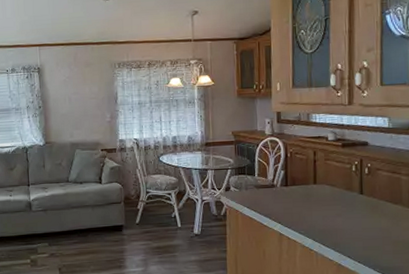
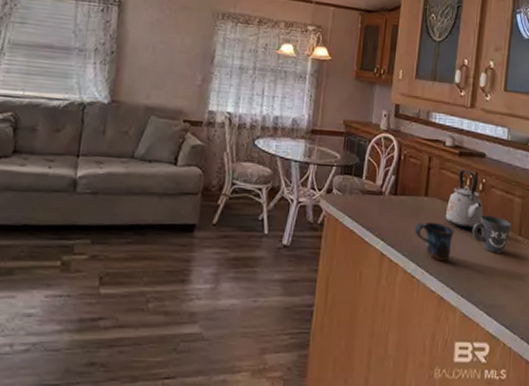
mug: none [307,205,346,235] -> present [414,222,455,261]
kettle: none [335,158,372,208] -> present [445,169,483,231]
mug: none [362,193,402,225] -> present [472,215,512,254]

